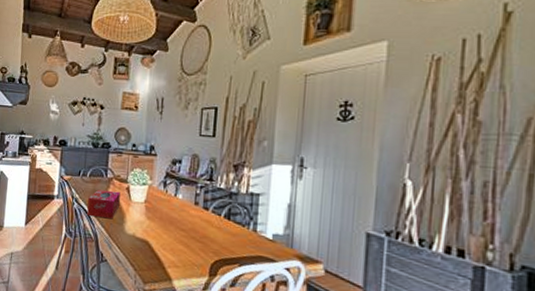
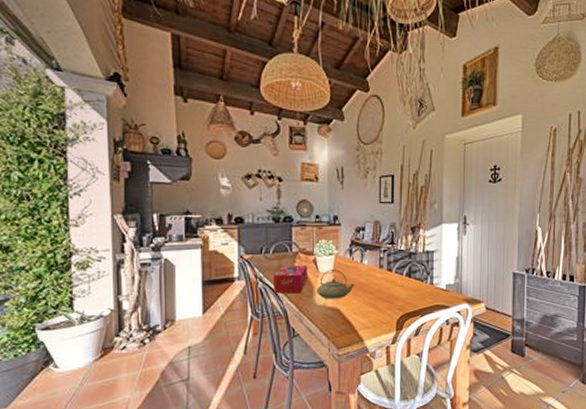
teapot: none [127,199,167,231] -> present [317,269,355,299]

